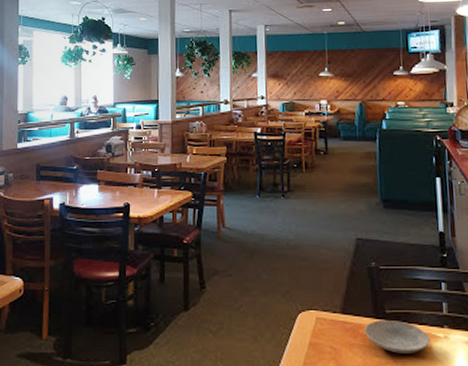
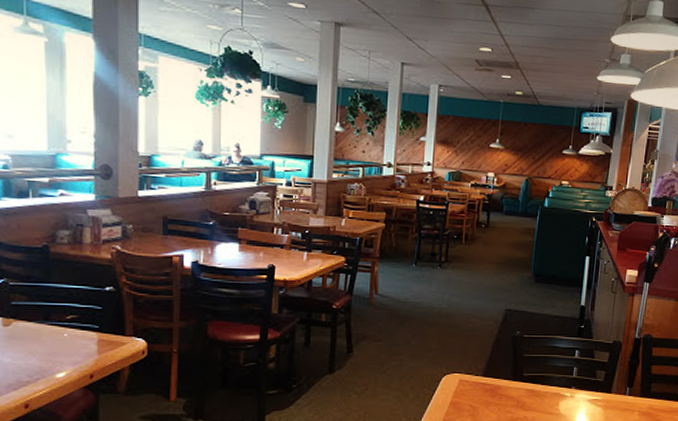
plate: present [365,319,431,354] -> none [502,381,559,410]

